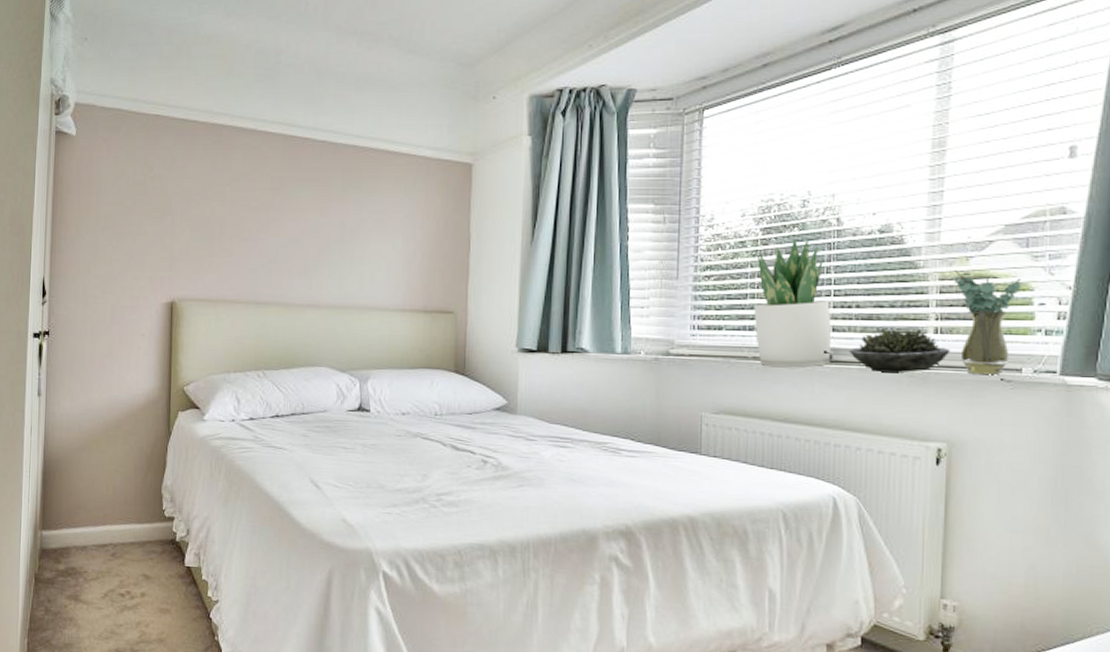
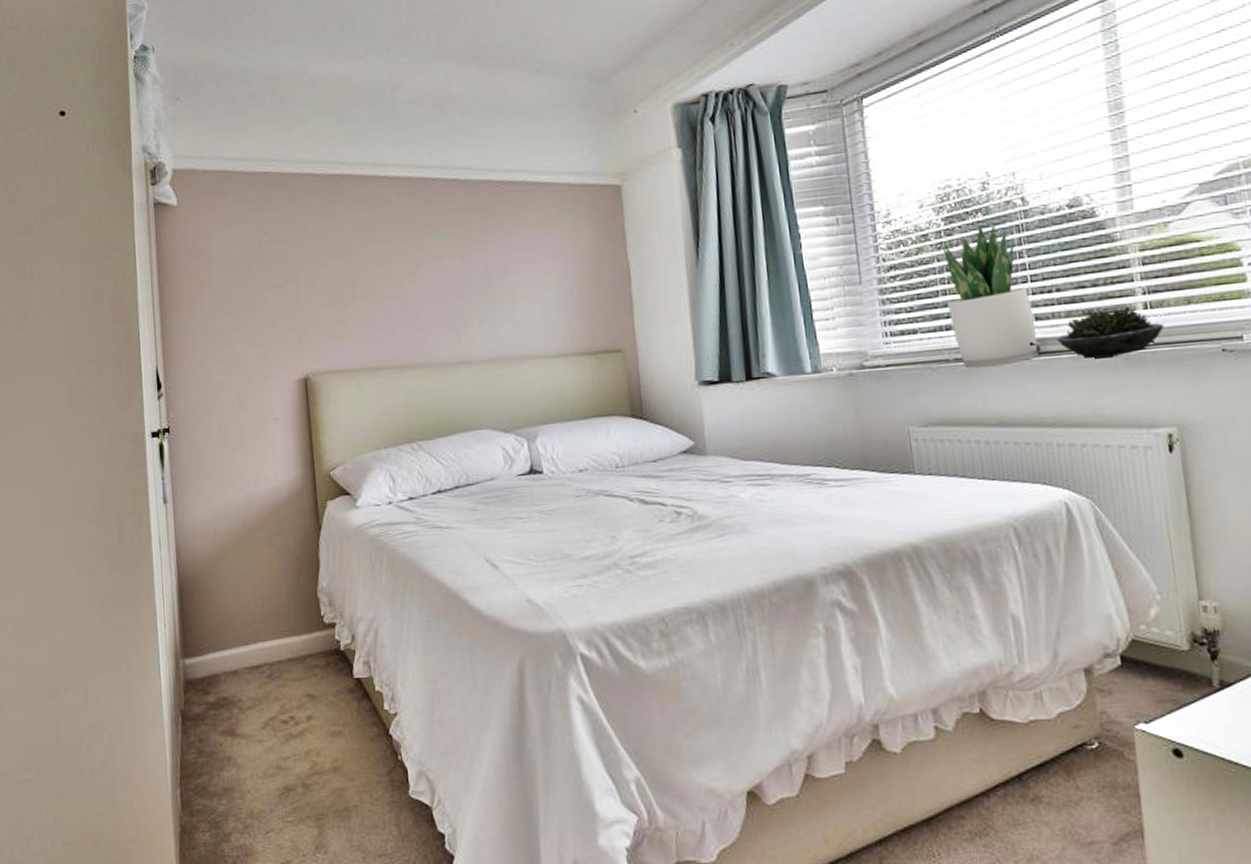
vase: present [954,270,1021,376] -> none [1154,238,1228,348]

